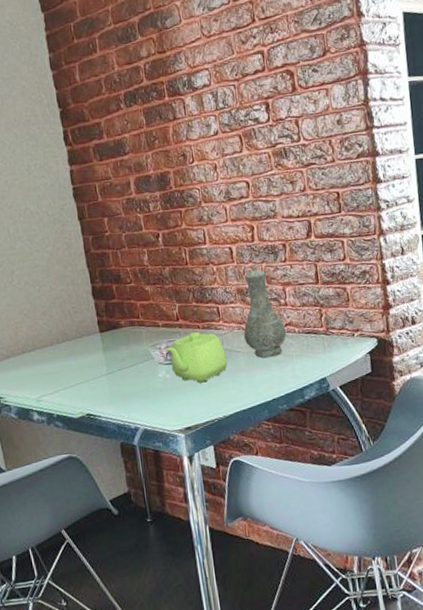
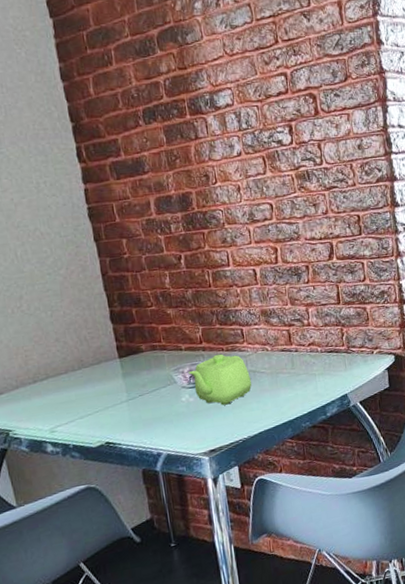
vase: present [244,266,286,359] -> none [268,287,309,378]

